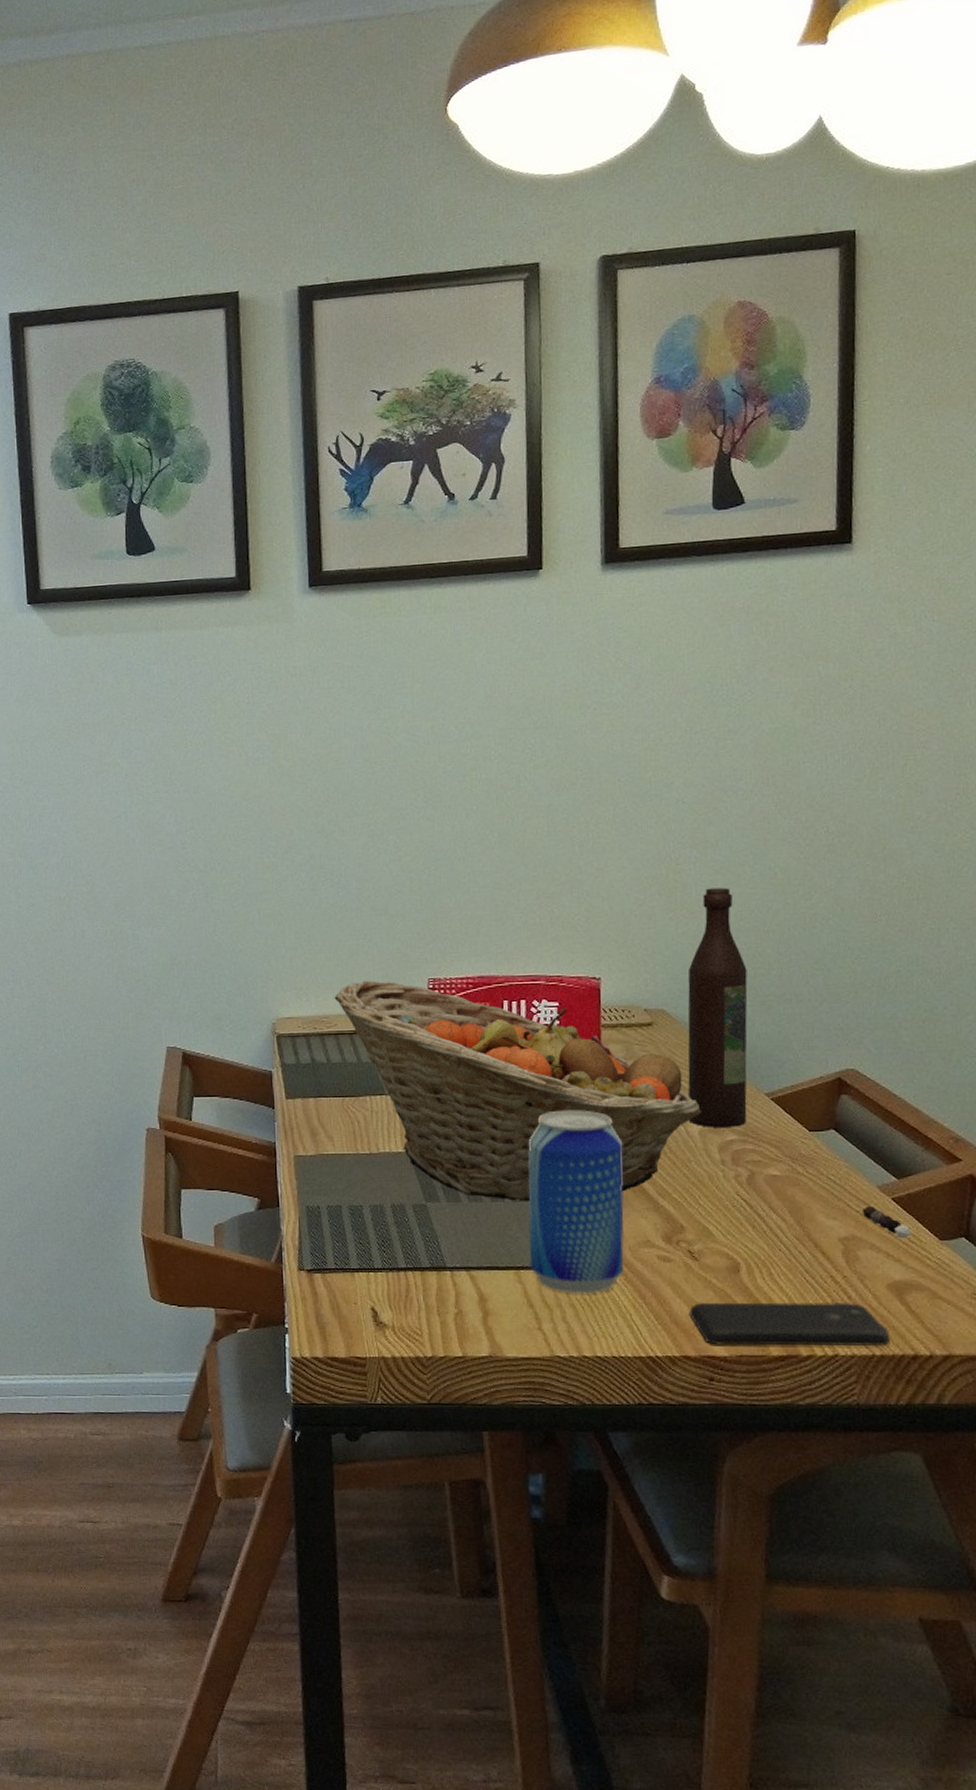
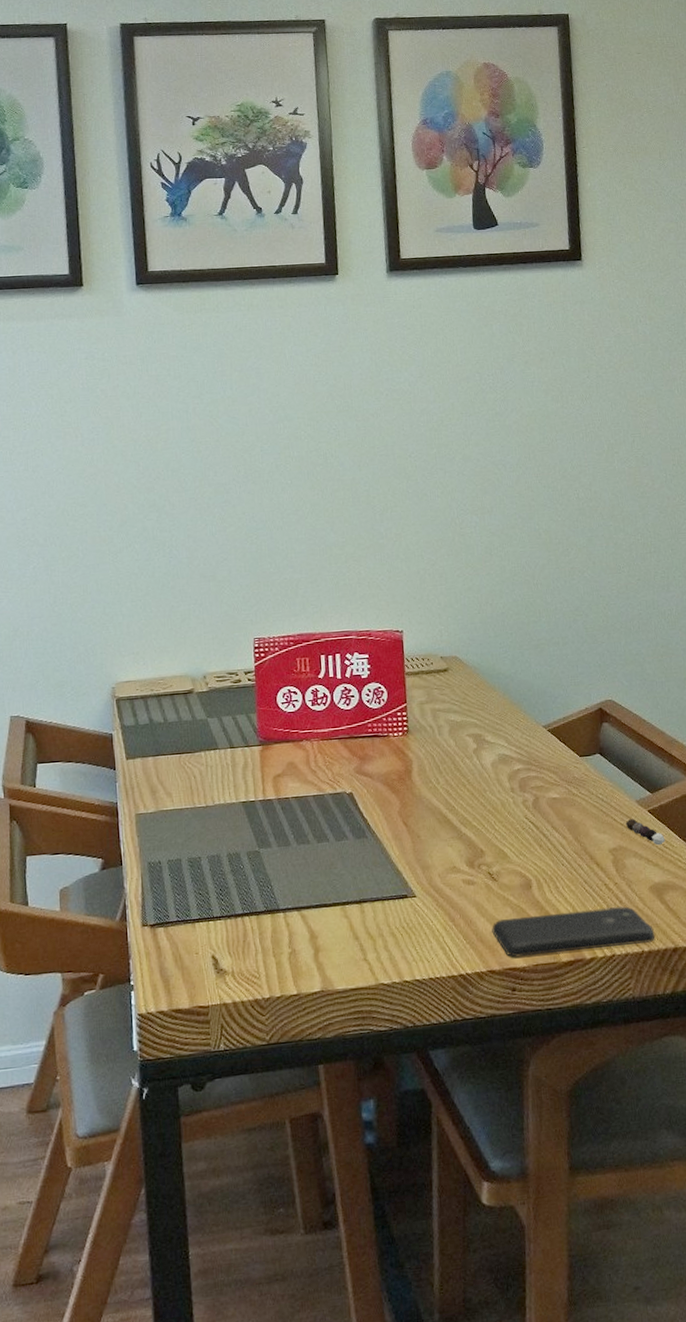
fruit basket: present [334,980,701,1202] -> none [169,642,492,841]
beer can: present [528,1110,625,1294] -> none [347,751,435,923]
wine bottle: present [688,887,748,1127] -> none [475,547,529,760]

